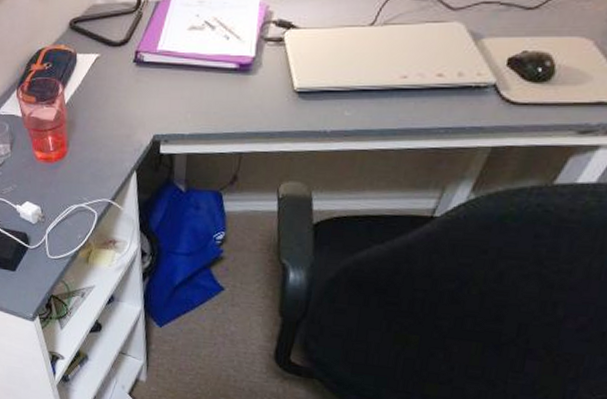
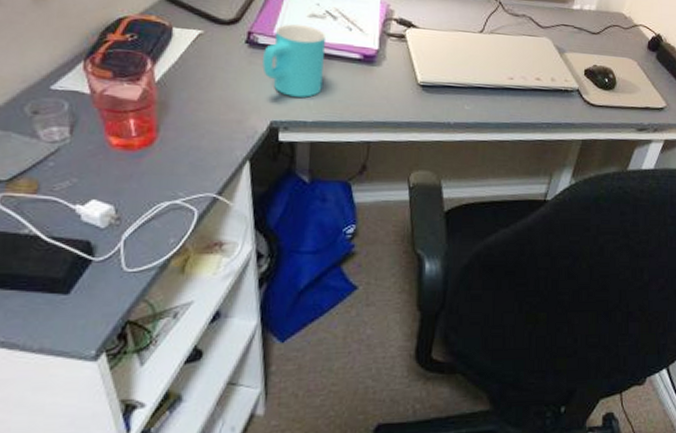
cup: none [147,39,204,111] -> present [262,24,325,98]

